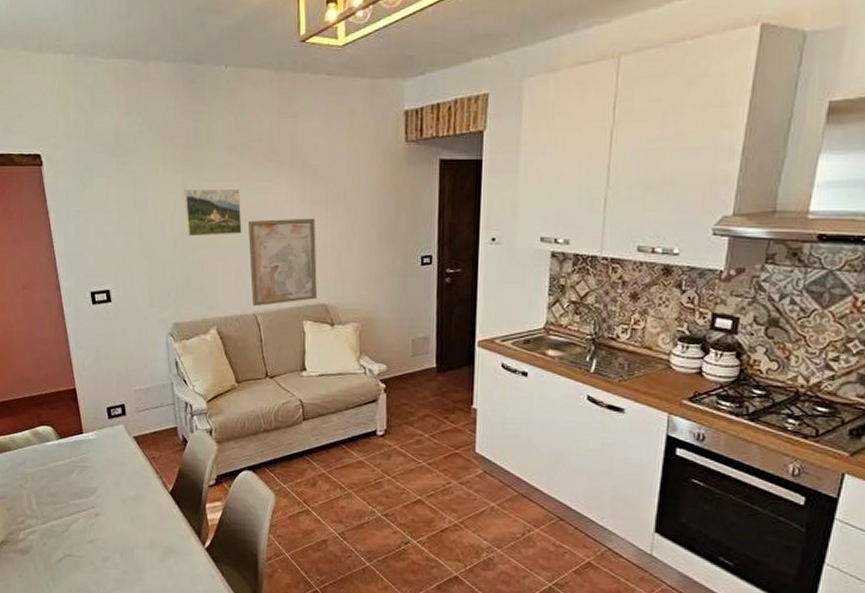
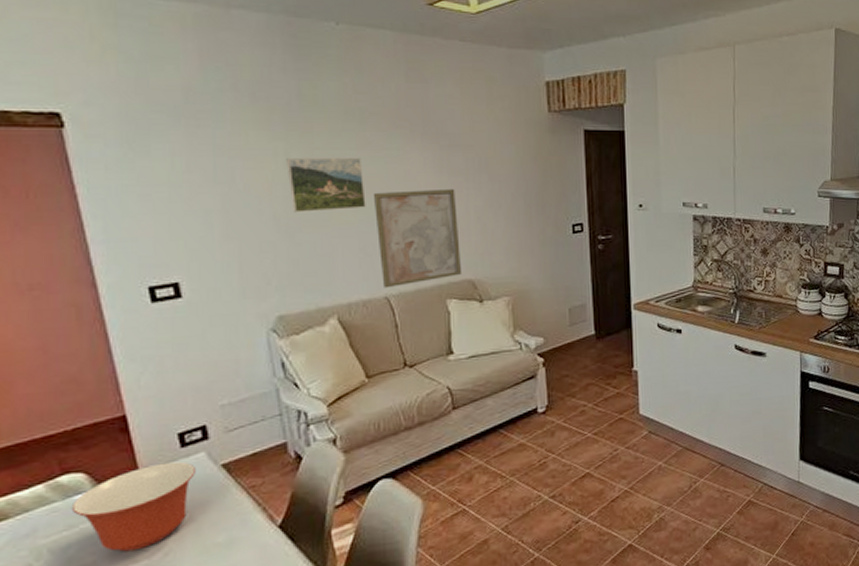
mixing bowl: none [44,428,117,490] -> present [71,461,195,552]

